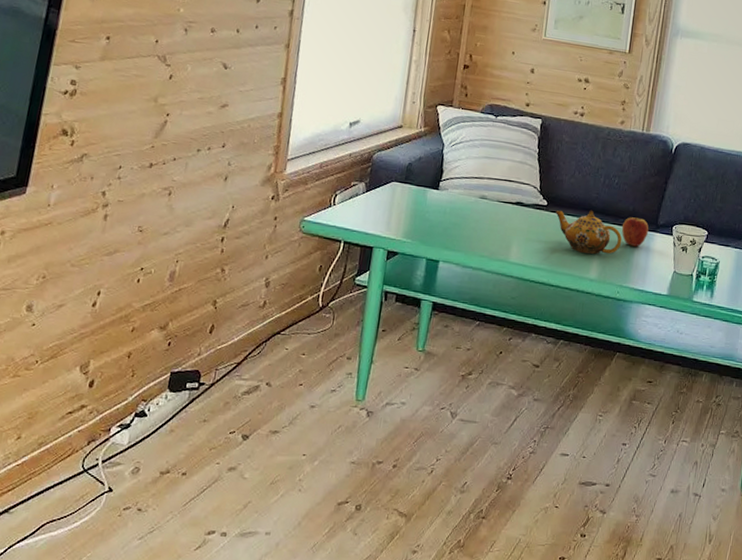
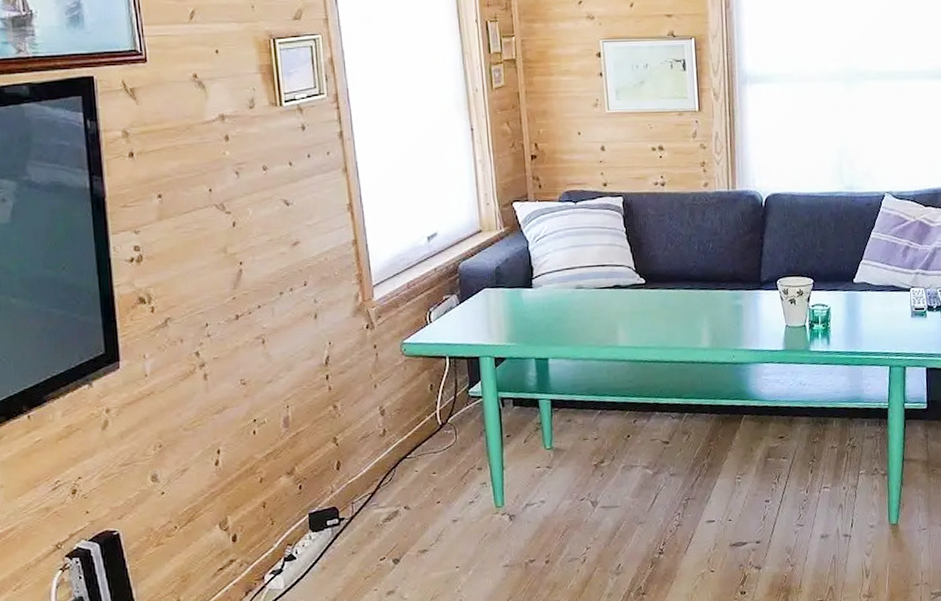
teapot: present [555,210,623,254] -> none [655,279,728,324]
apple: present [621,216,649,247] -> none [725,277,754,308]

